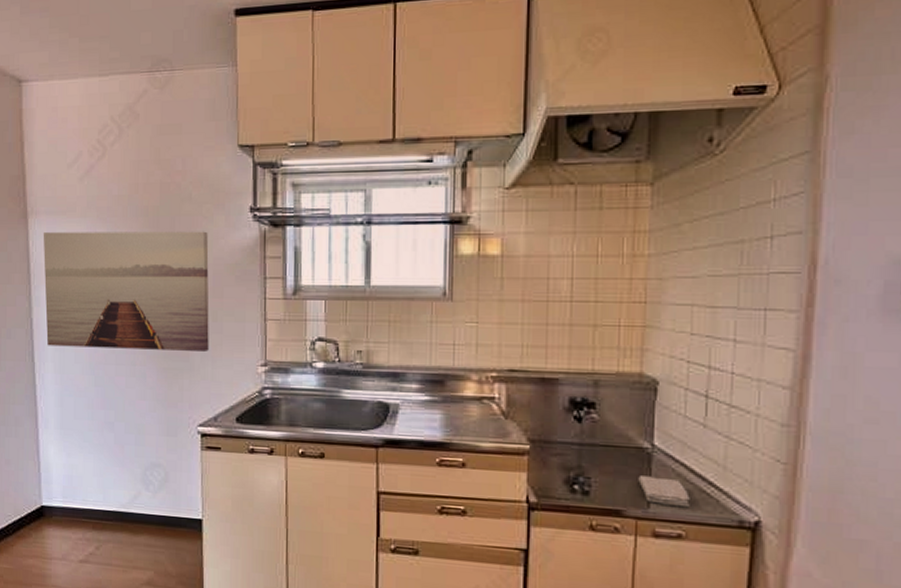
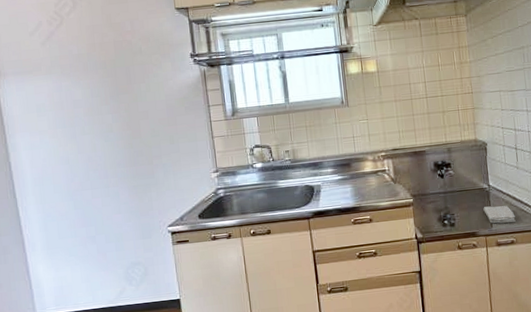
wall art: present [43,231,209,351] -> none [12,75,170,183]

